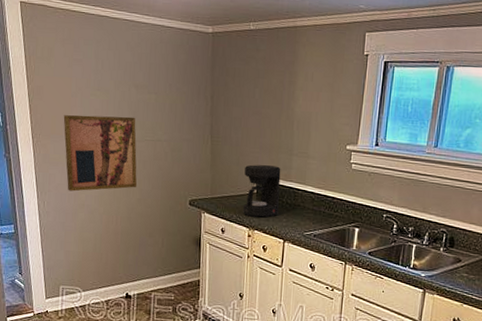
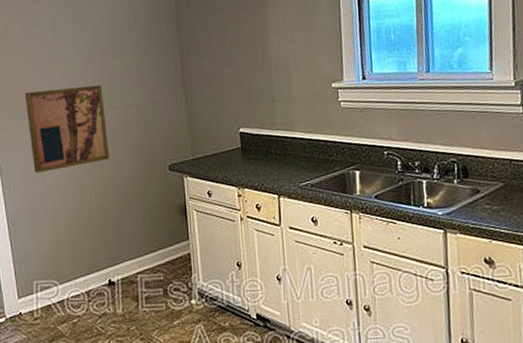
coffee maker: present [243,164,281,218] -> none [225,115,268,174]

